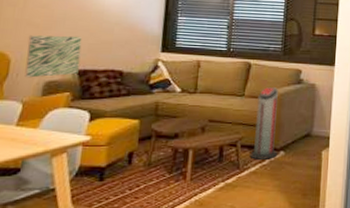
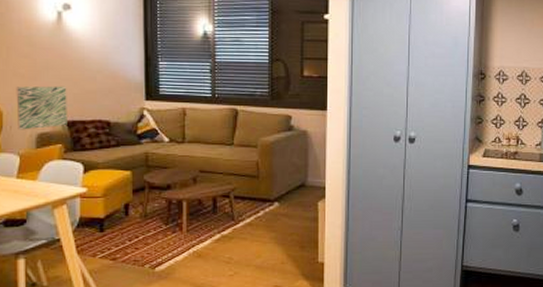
air purifier: present [249,87,278,160] -> none [244,135,272,211]

